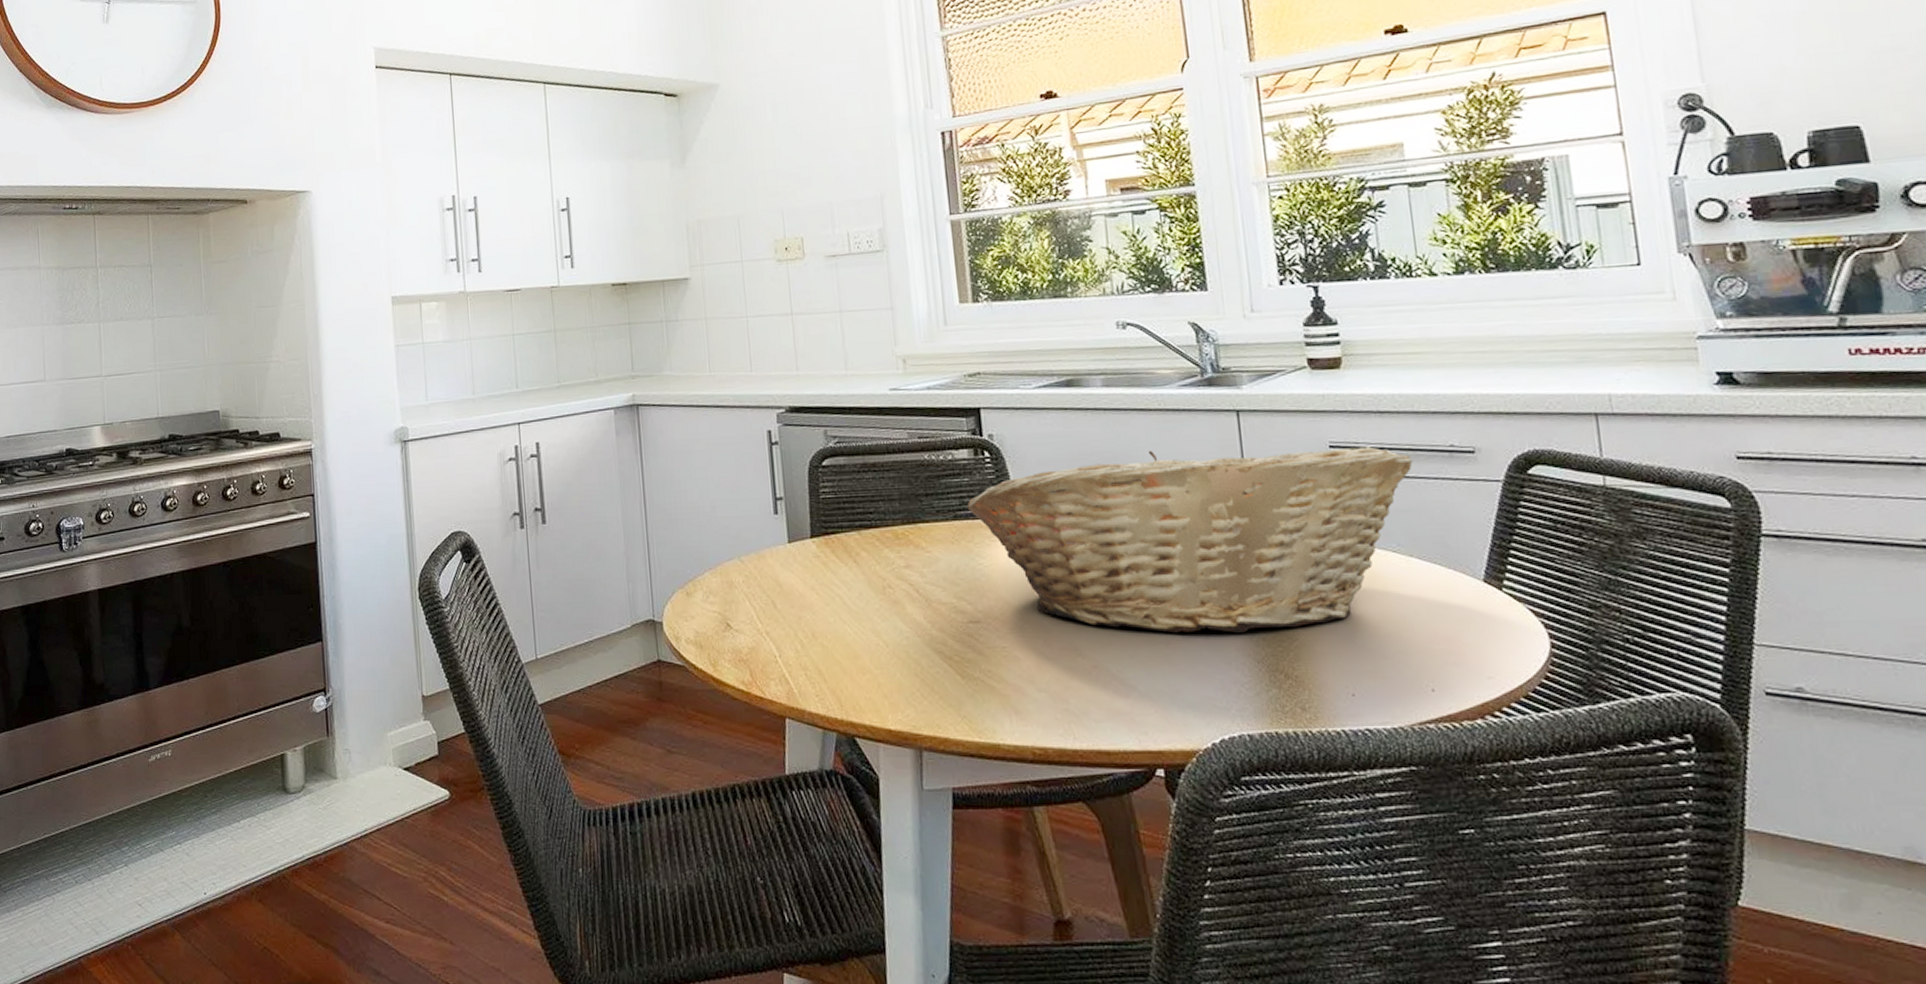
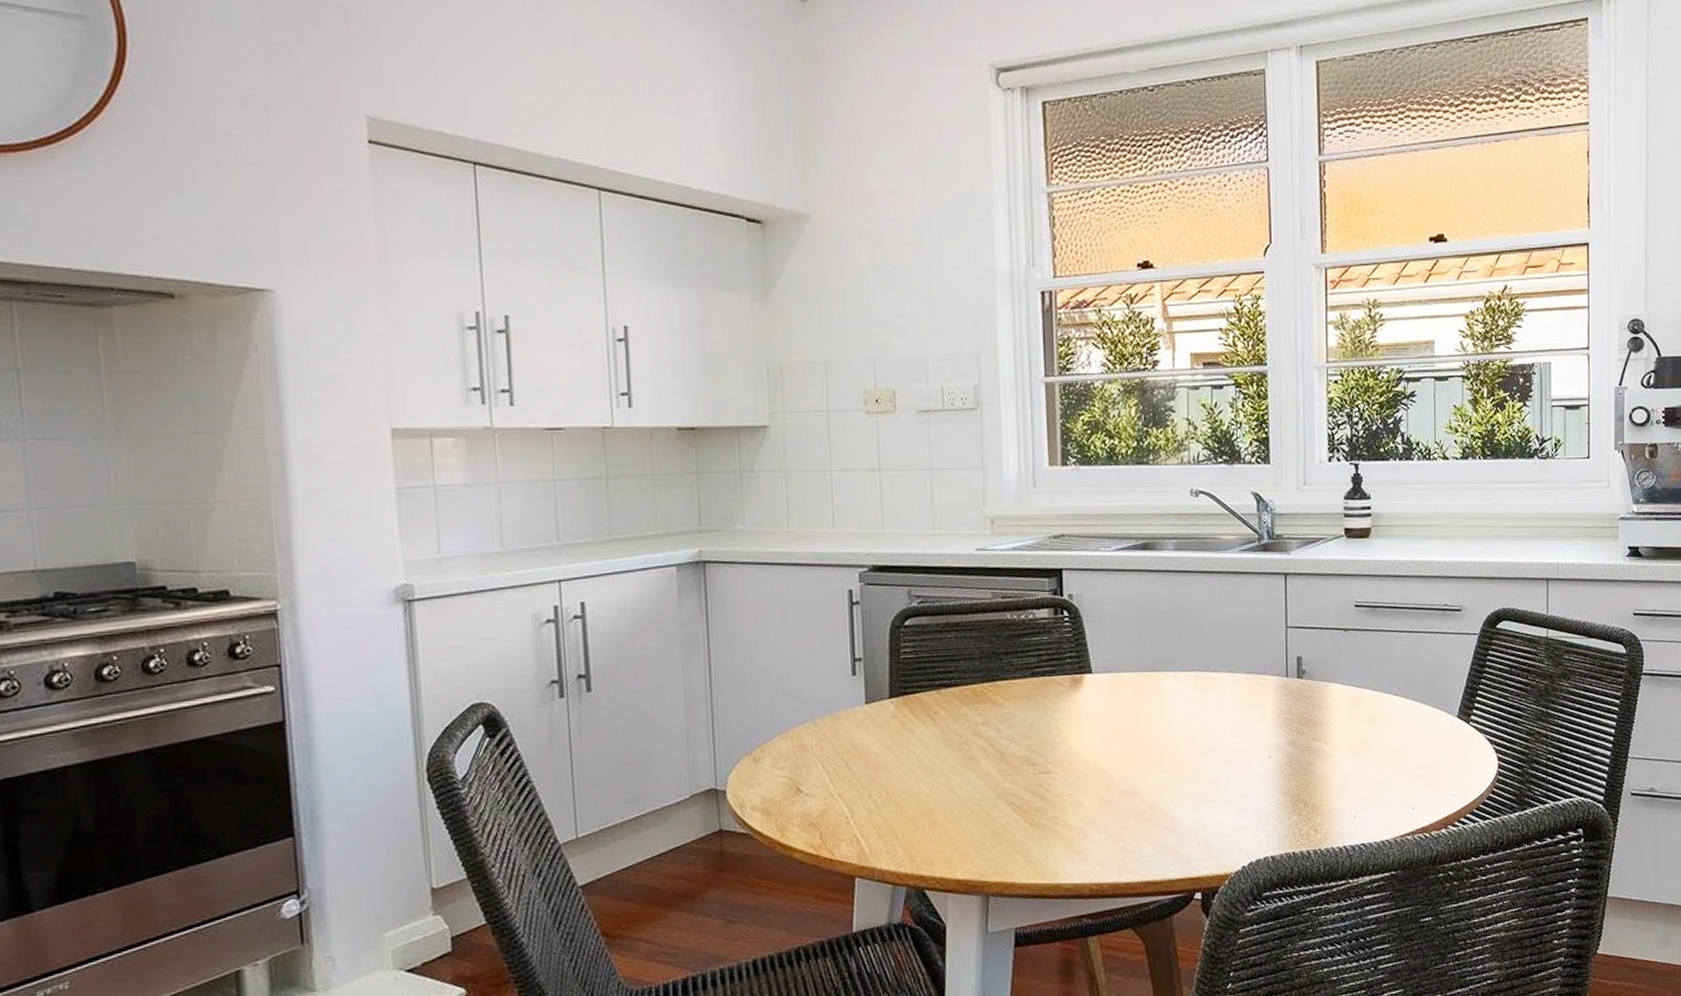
fruit basket: present [967,446,1413,633] -> none [1044,606,1416,773]

